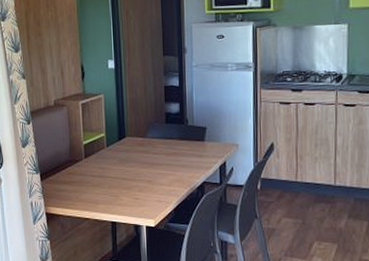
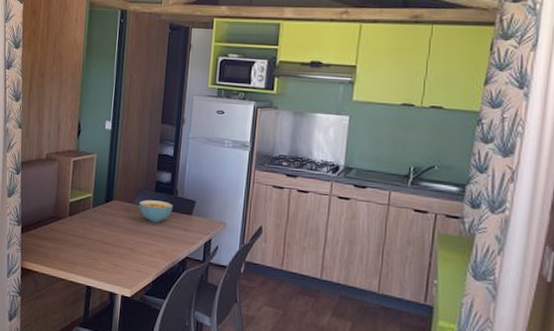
cereal bowl: none [151,132,186,153] -> present [138,199,174,223]

